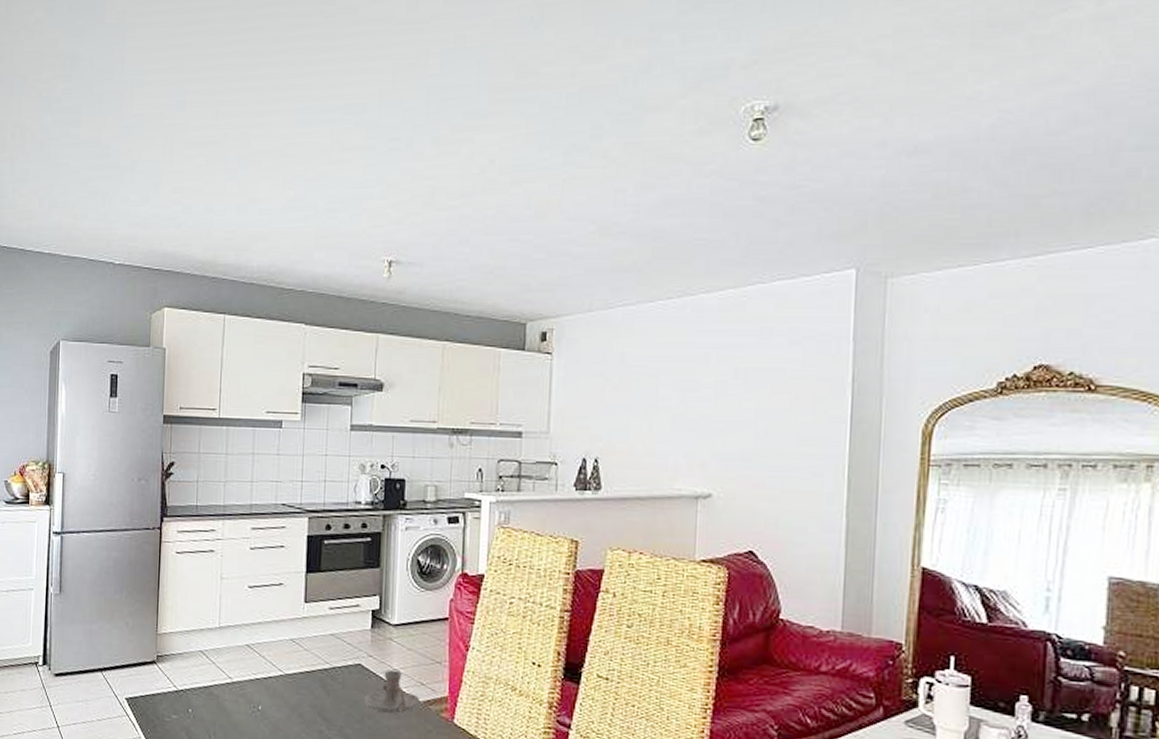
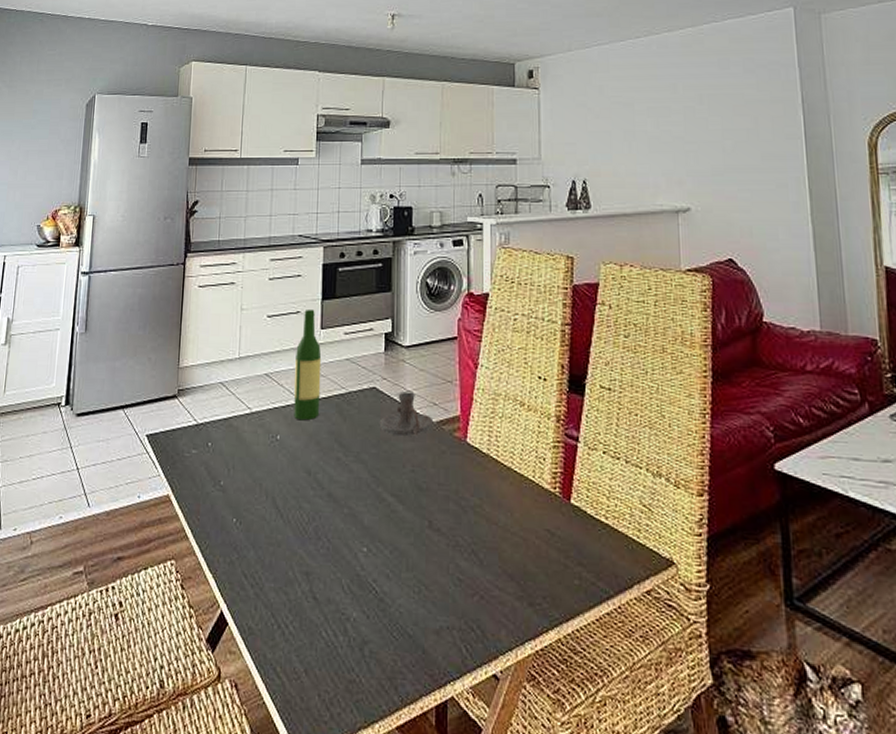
wine bottle: none [276,582,305,693] -> present [294,310,322,421]

